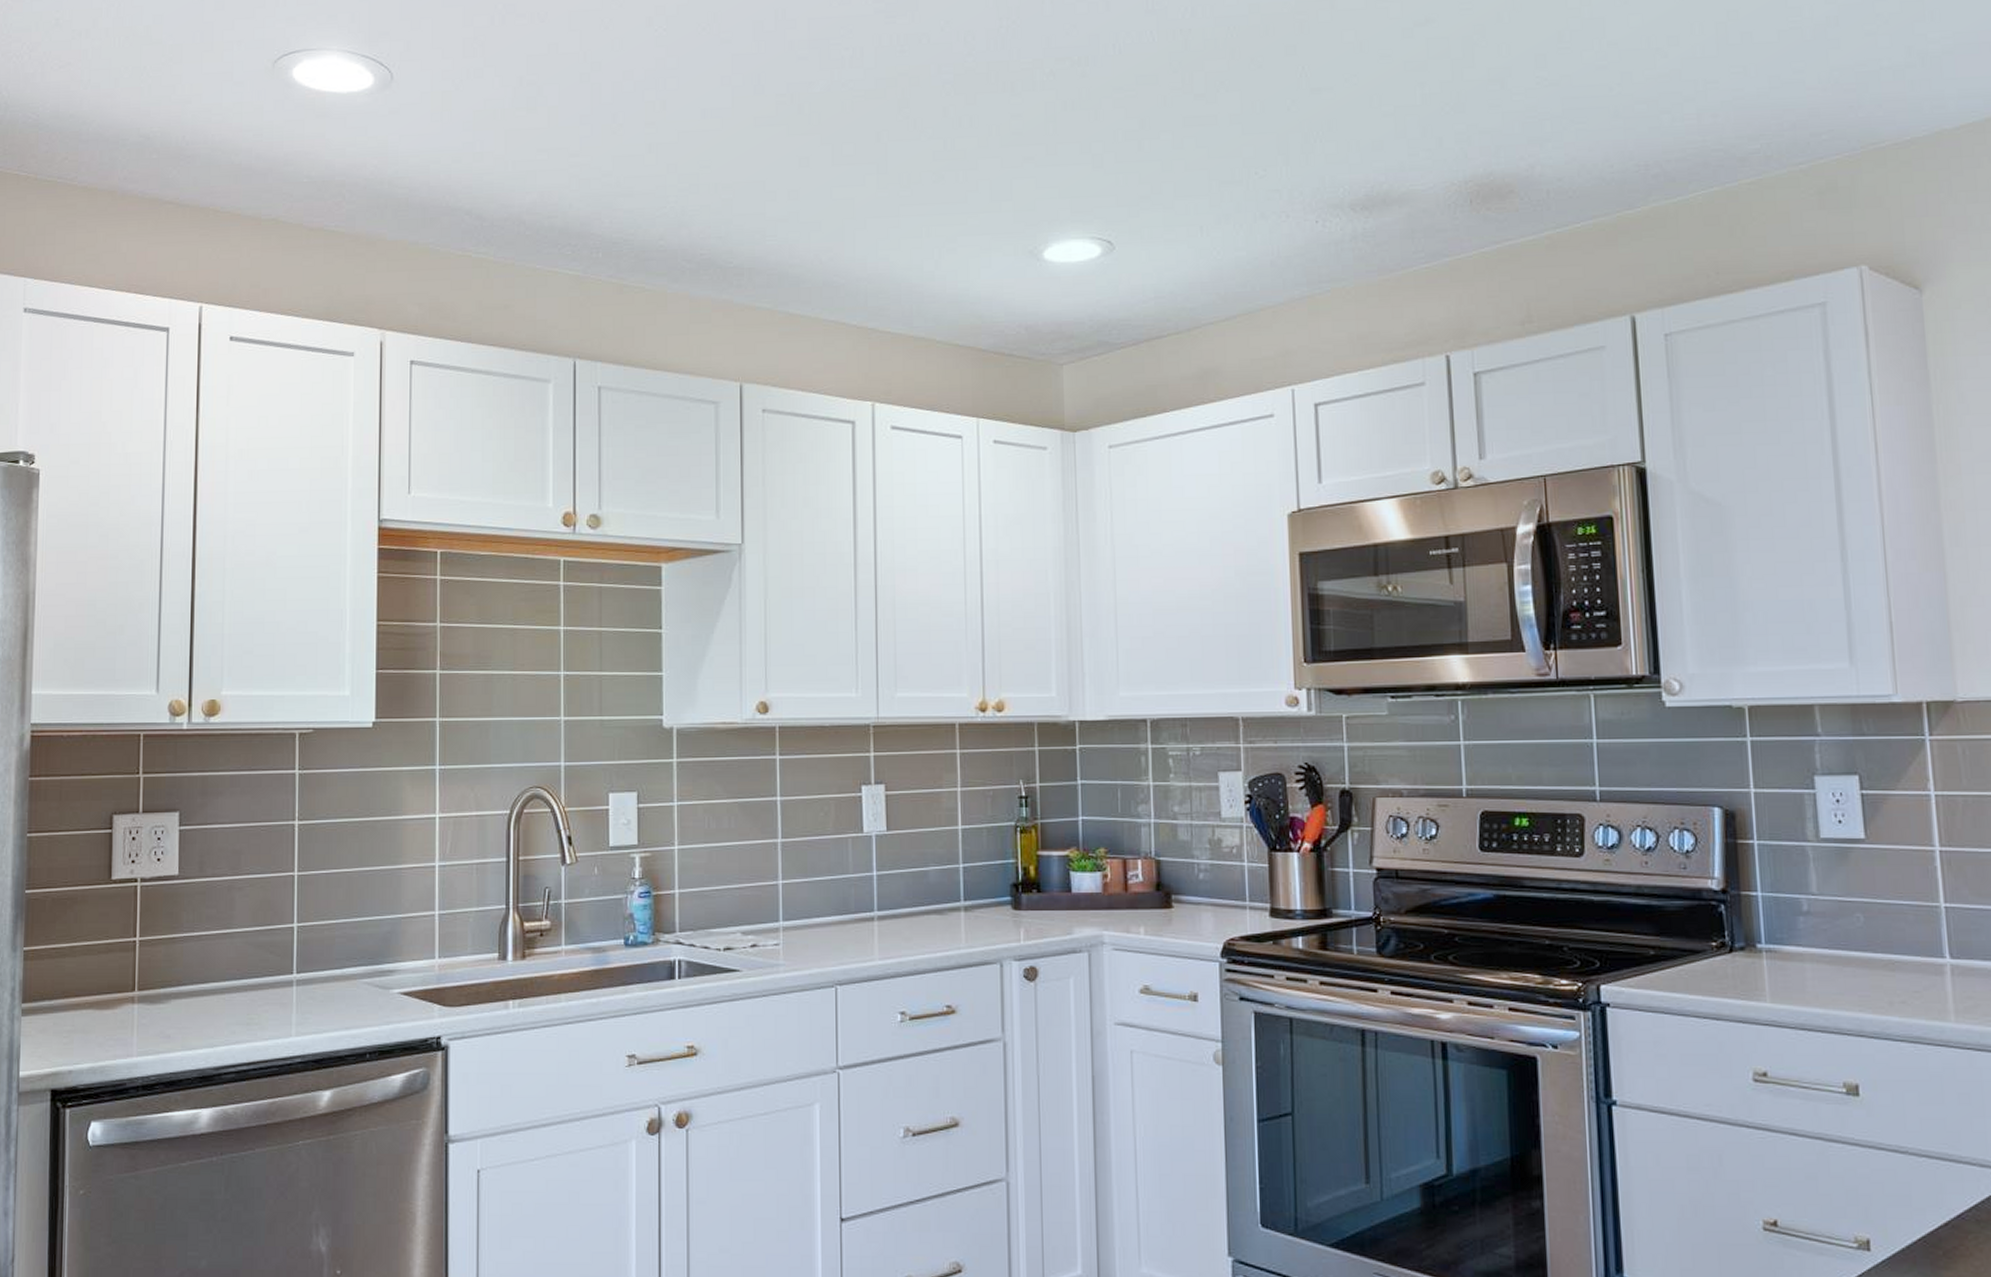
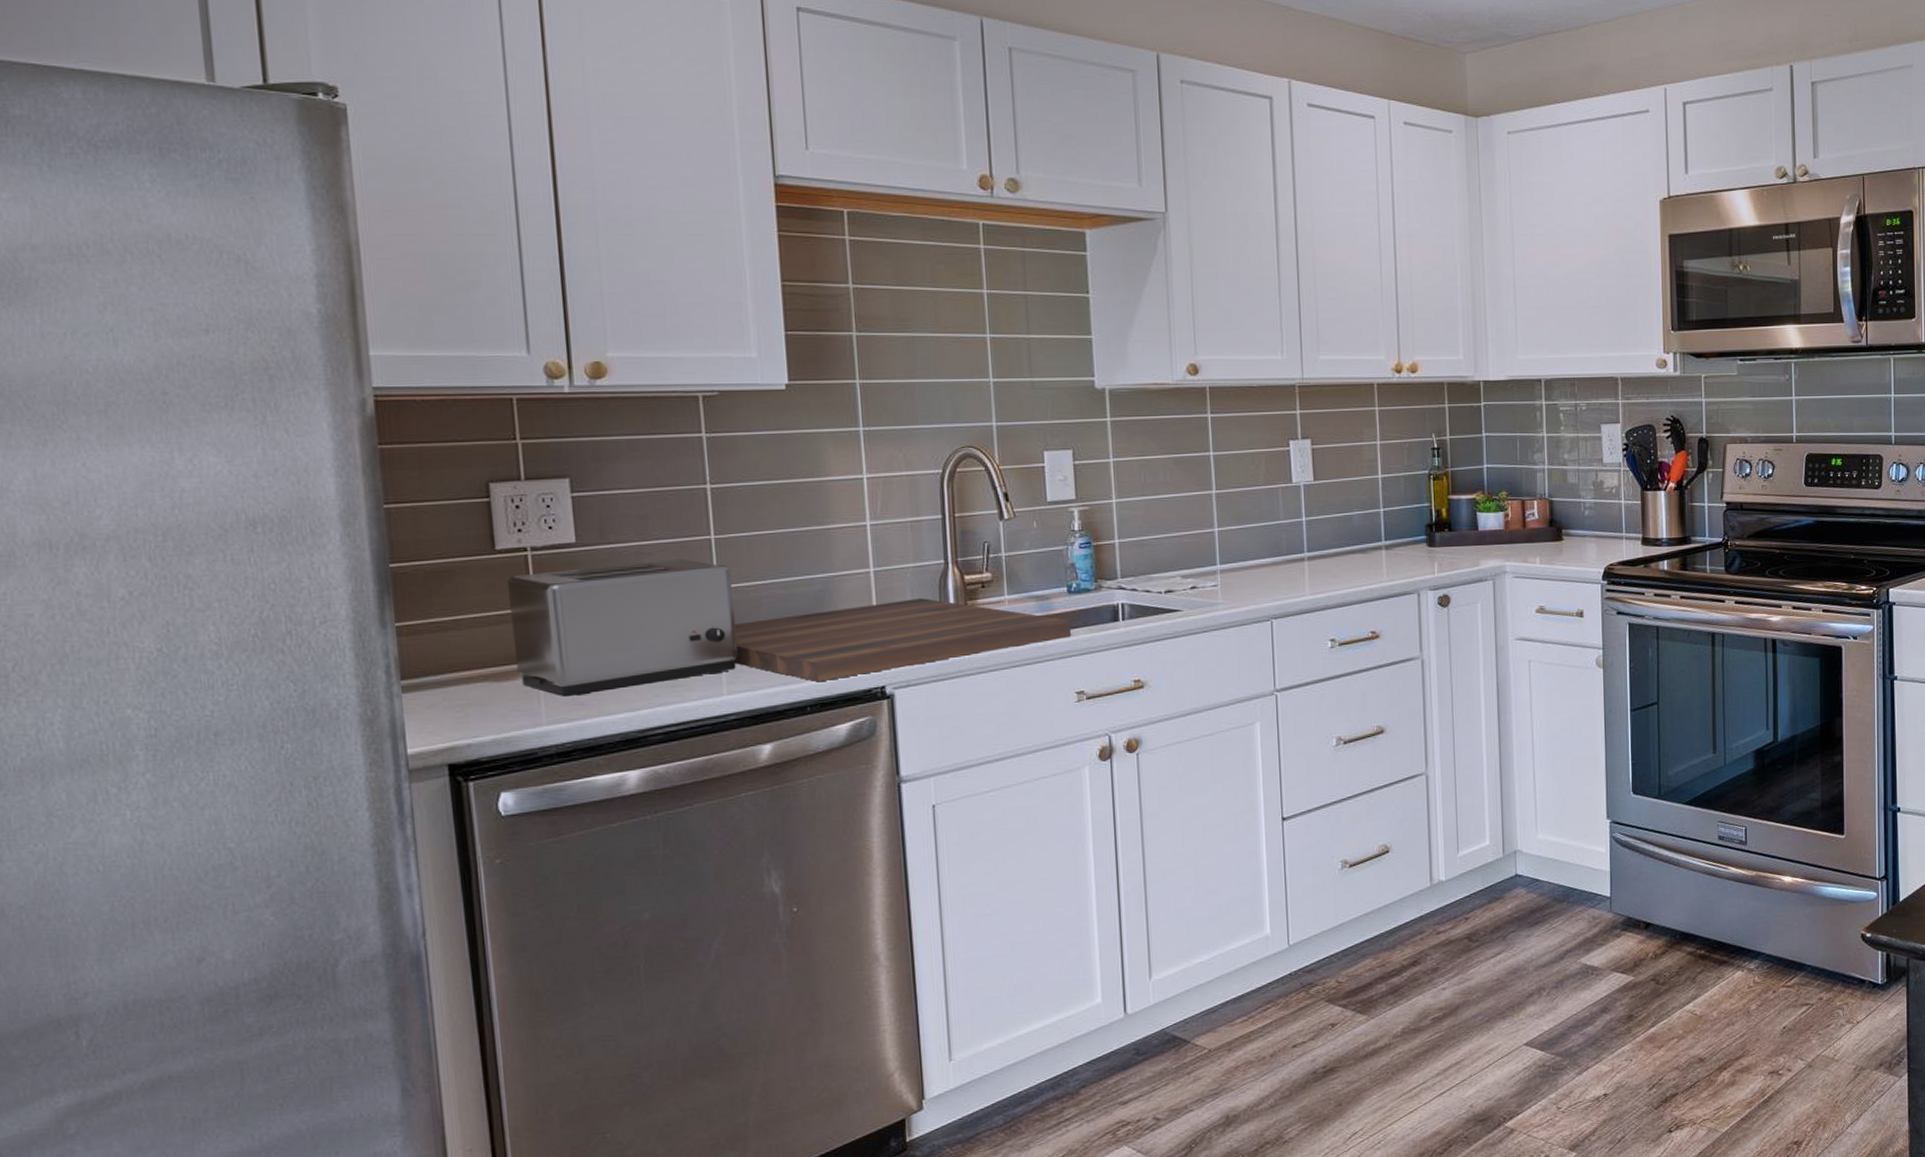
toaster: none [117,894,310,1029] -> present [507,558,738,698]
cutting board: none [304,945,625,1028] -> present [734,598,1071,682]

